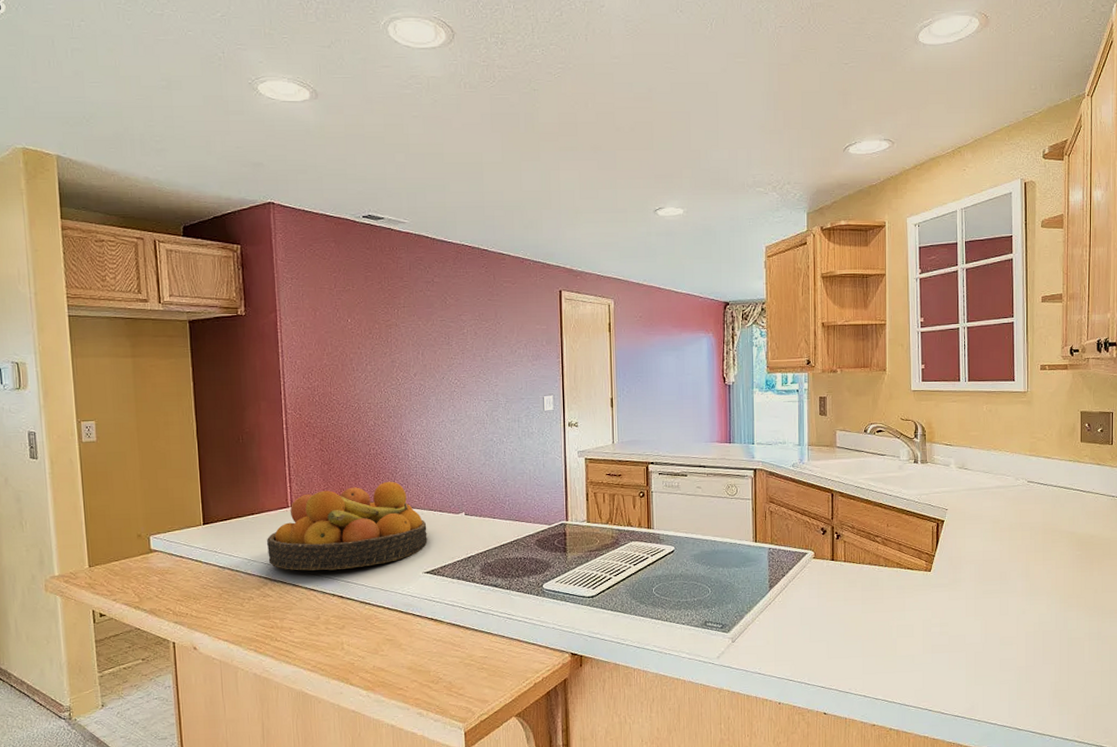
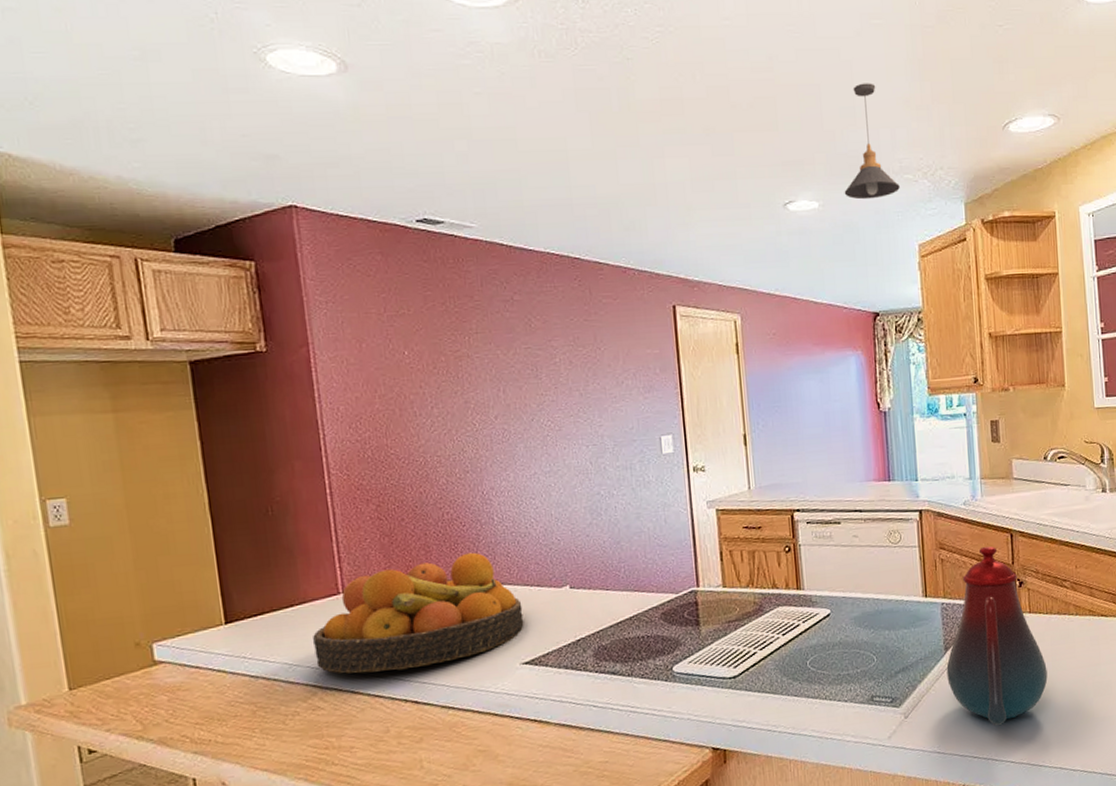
pendant light: none [705,111,752,208] -> present [844,83,900,200]
teakettle: none [770,502,857,655] -> present [946,546,1048,725]

